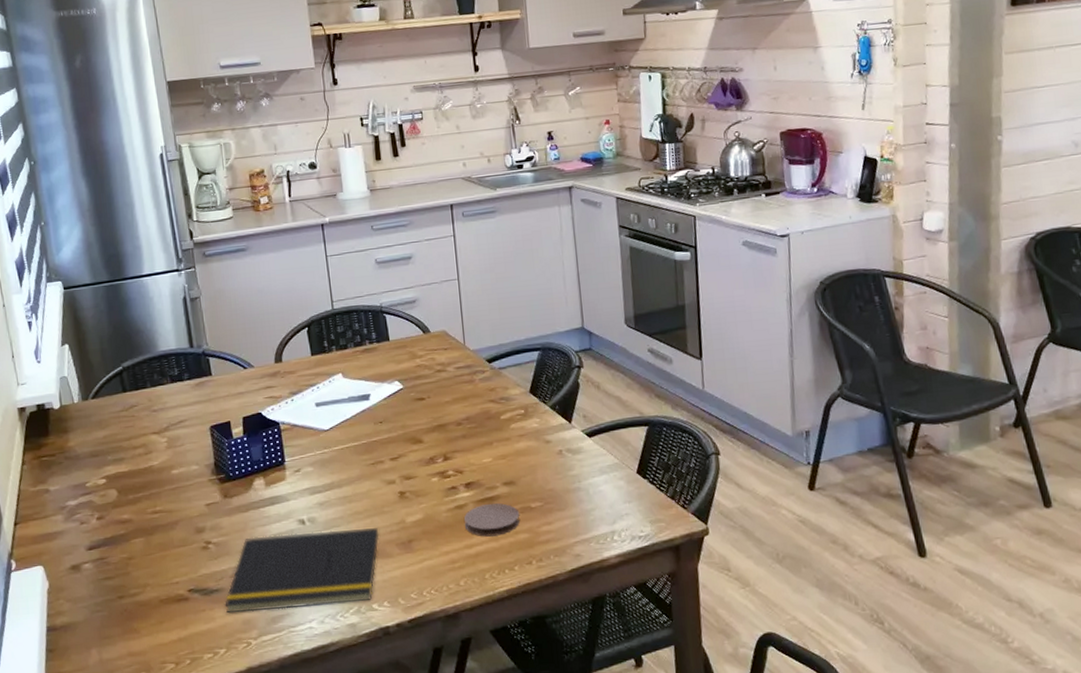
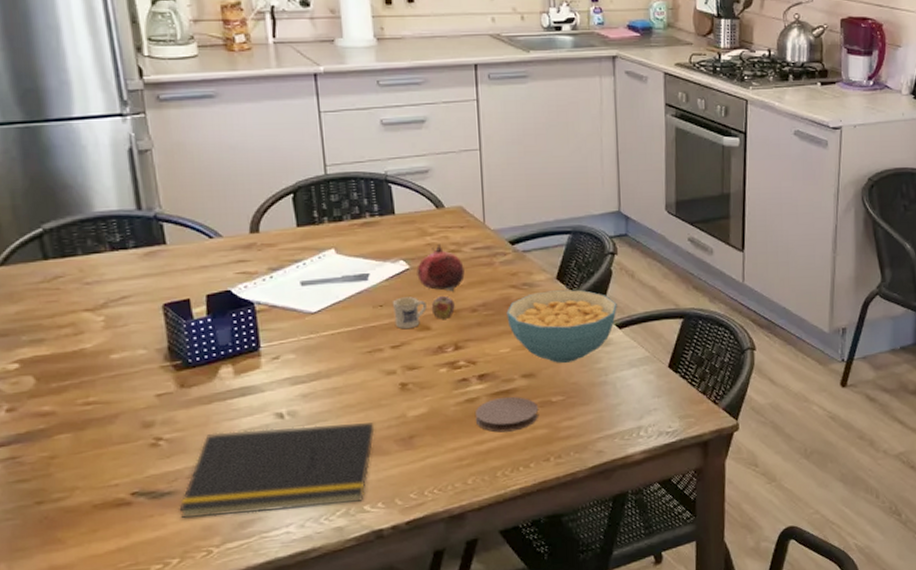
mug: none [389,412,443,443] -> present [392,296,455,330]
fruit: none [409,364,450,408] -> present [417,243,465,292]
cereal bowl: none [487,402,586,471] -> present [506,290,617,363]

